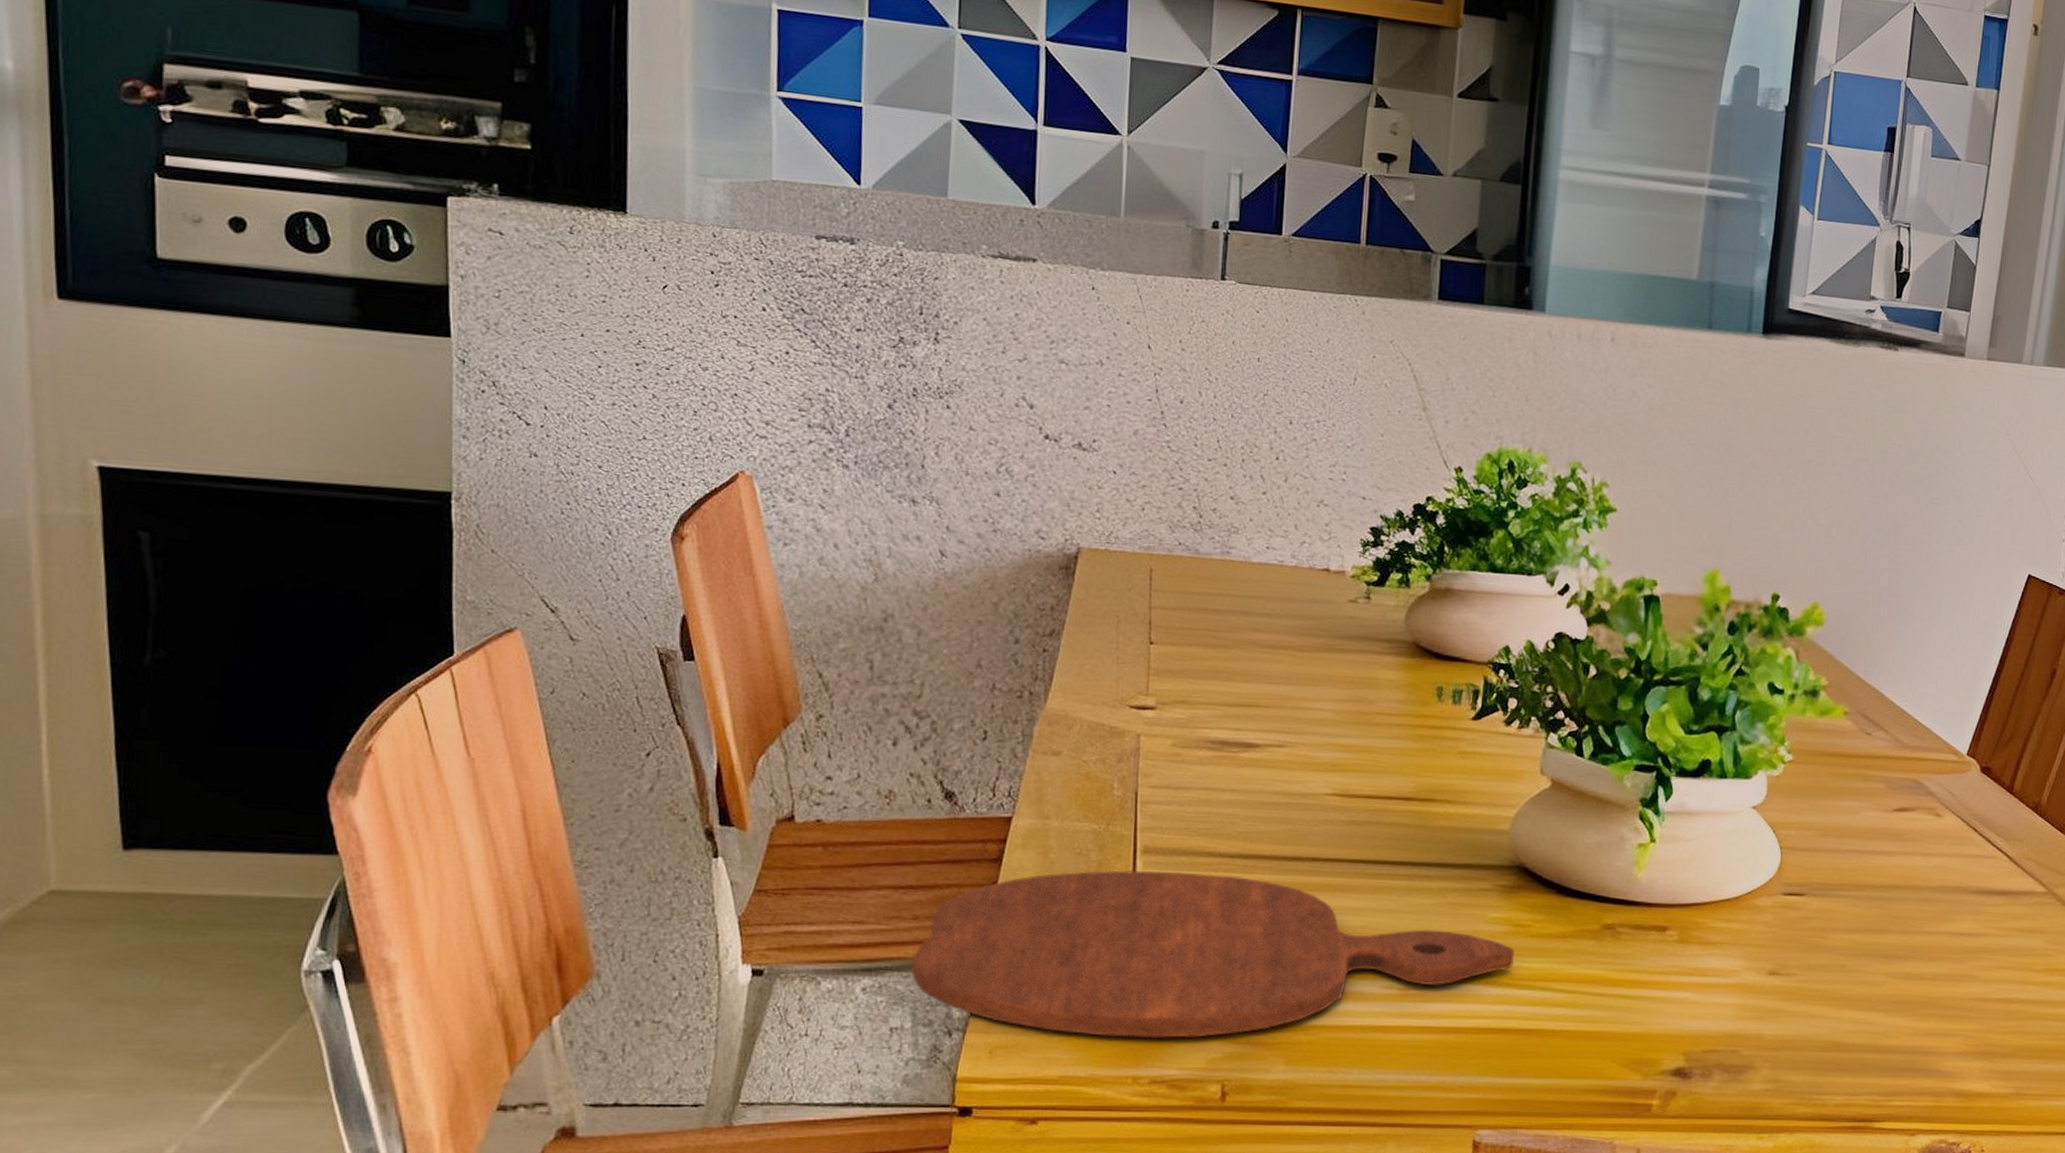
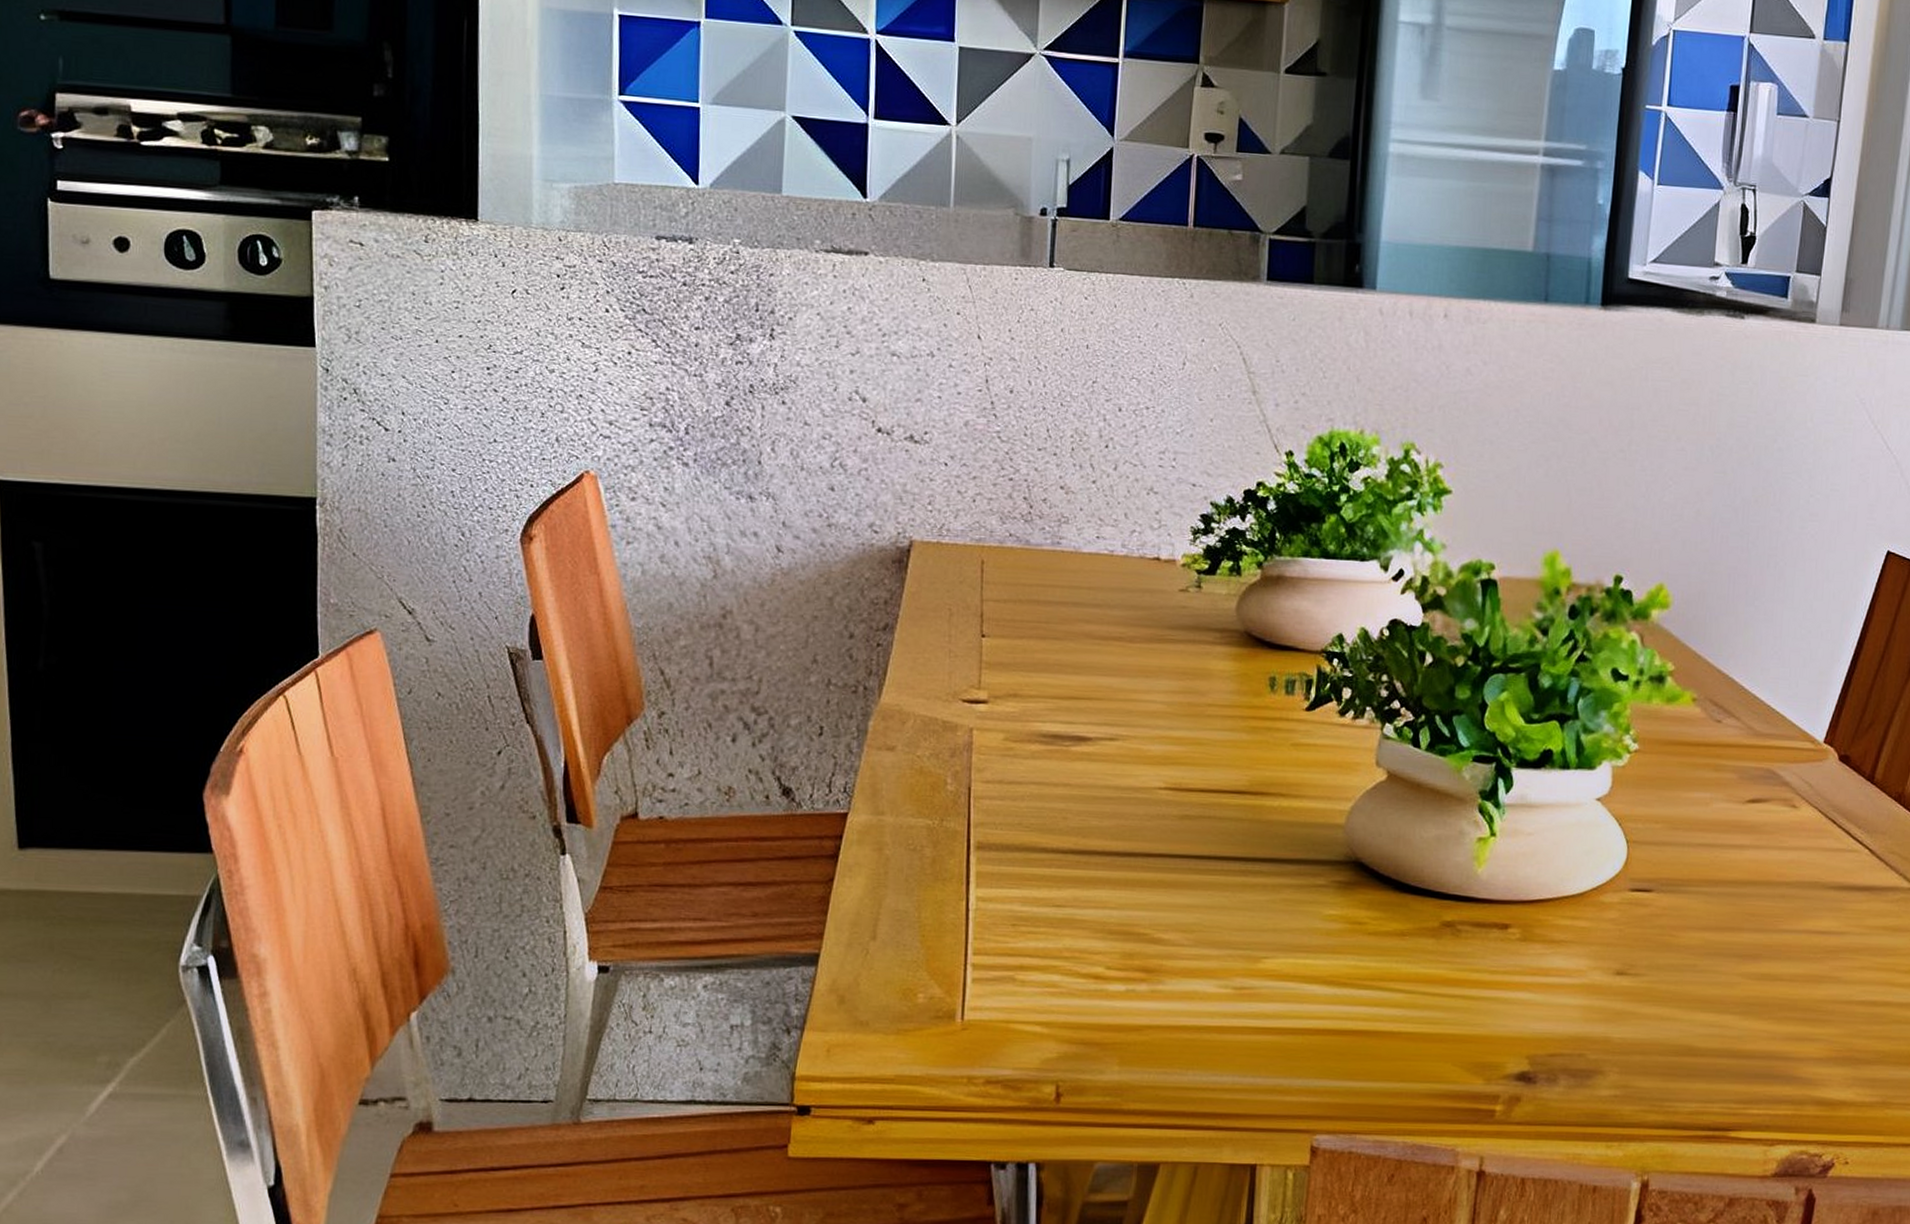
cutting board: present [911,870,1514,1039] -> none [750,866,1351,1038]

